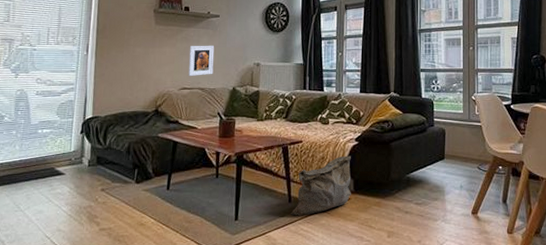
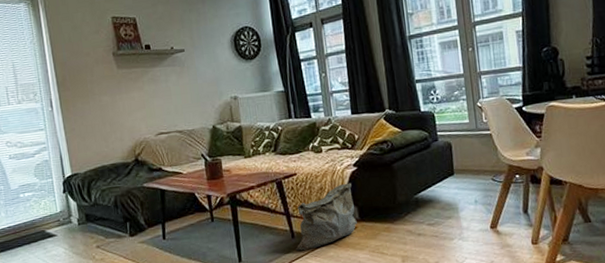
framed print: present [188,45,215,76] -> none [158,83,189,119]

